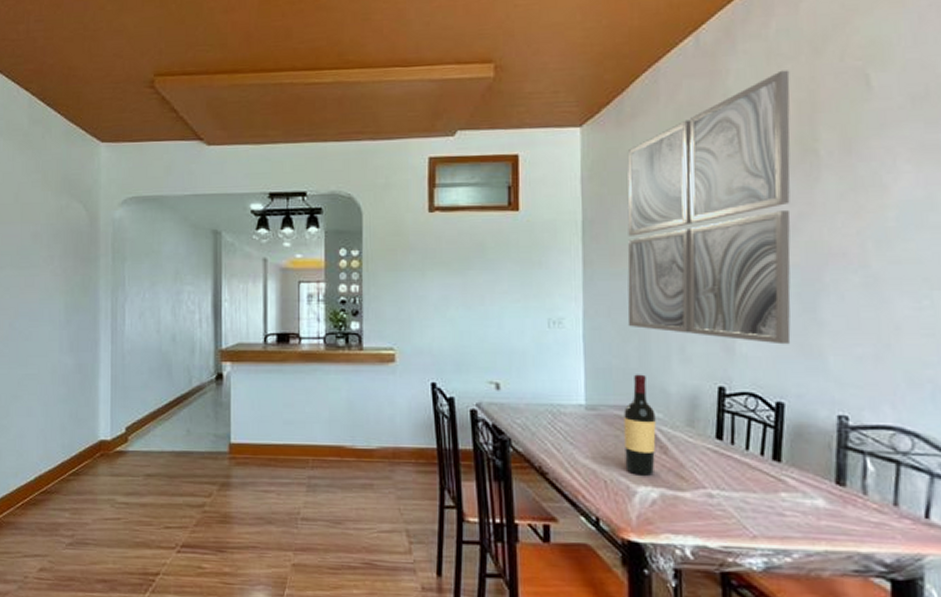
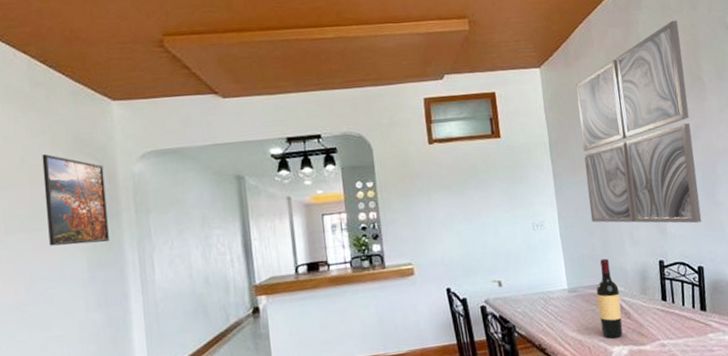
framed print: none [32,193,87,287] -> present [42,154,109,246]

